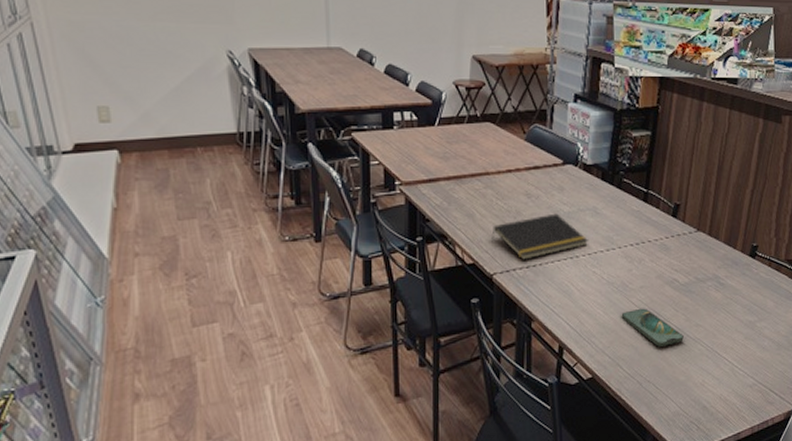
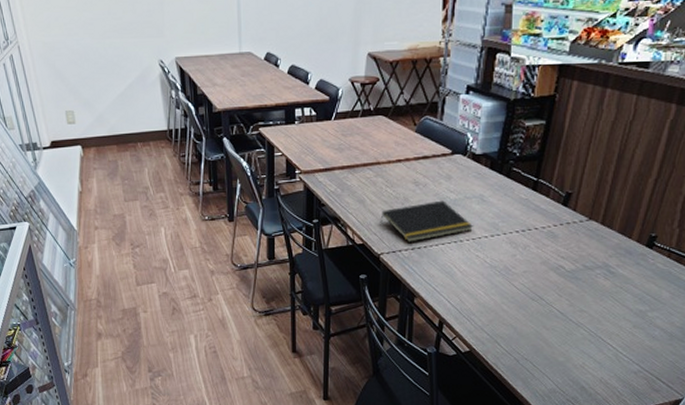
smartphone: present [621,308,684,346] -> none [502,291,566,328]

